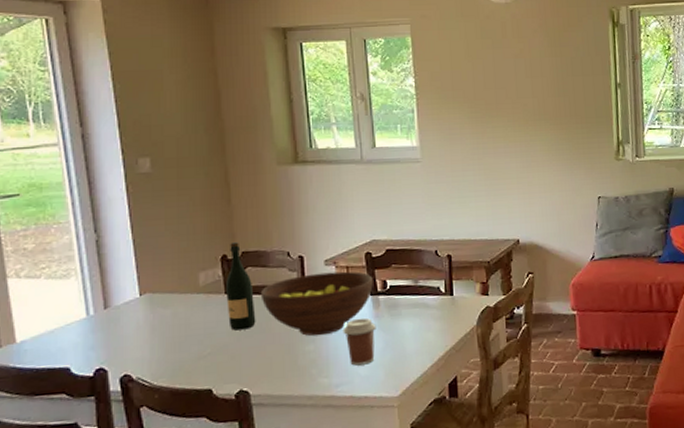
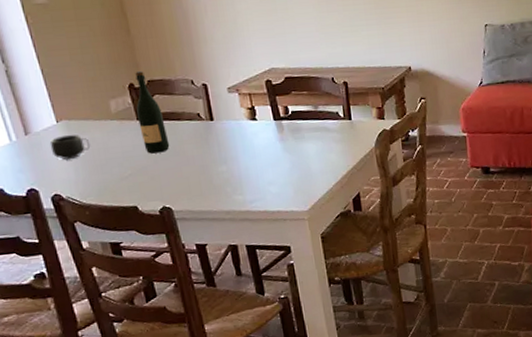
mug: none [128,308,172,337] -> present [49,134,91,161]
fruit bowl: present [260,271,373,337] -> none [170,98,276,158]
coffee cup: present [342,318,376,366] -> none [251,141,283,184]

